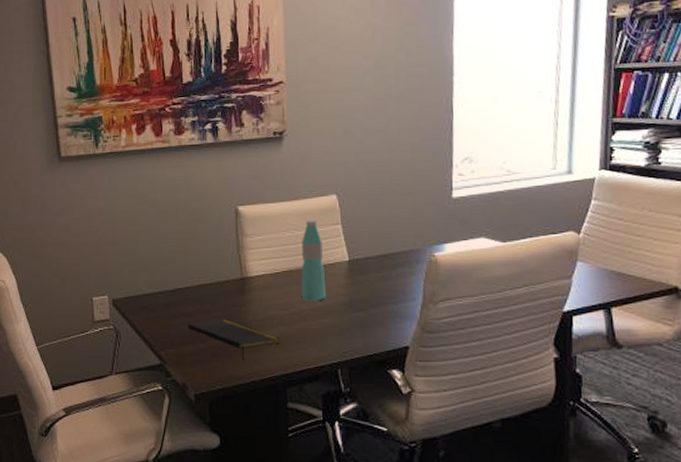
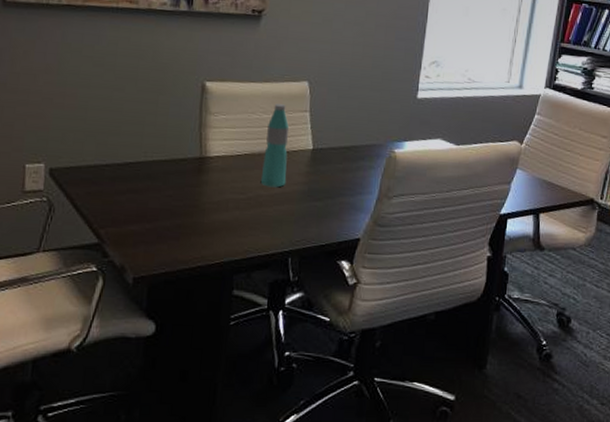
notepad: present [187,319,281,361] -> none [134,199,234,244]

